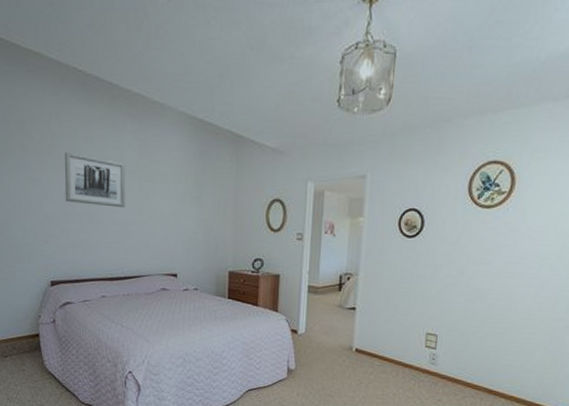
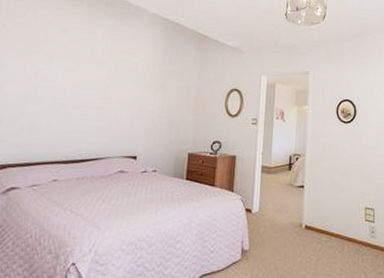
wall art: present [64,152,125,208] -> none [29,40,96,93]

